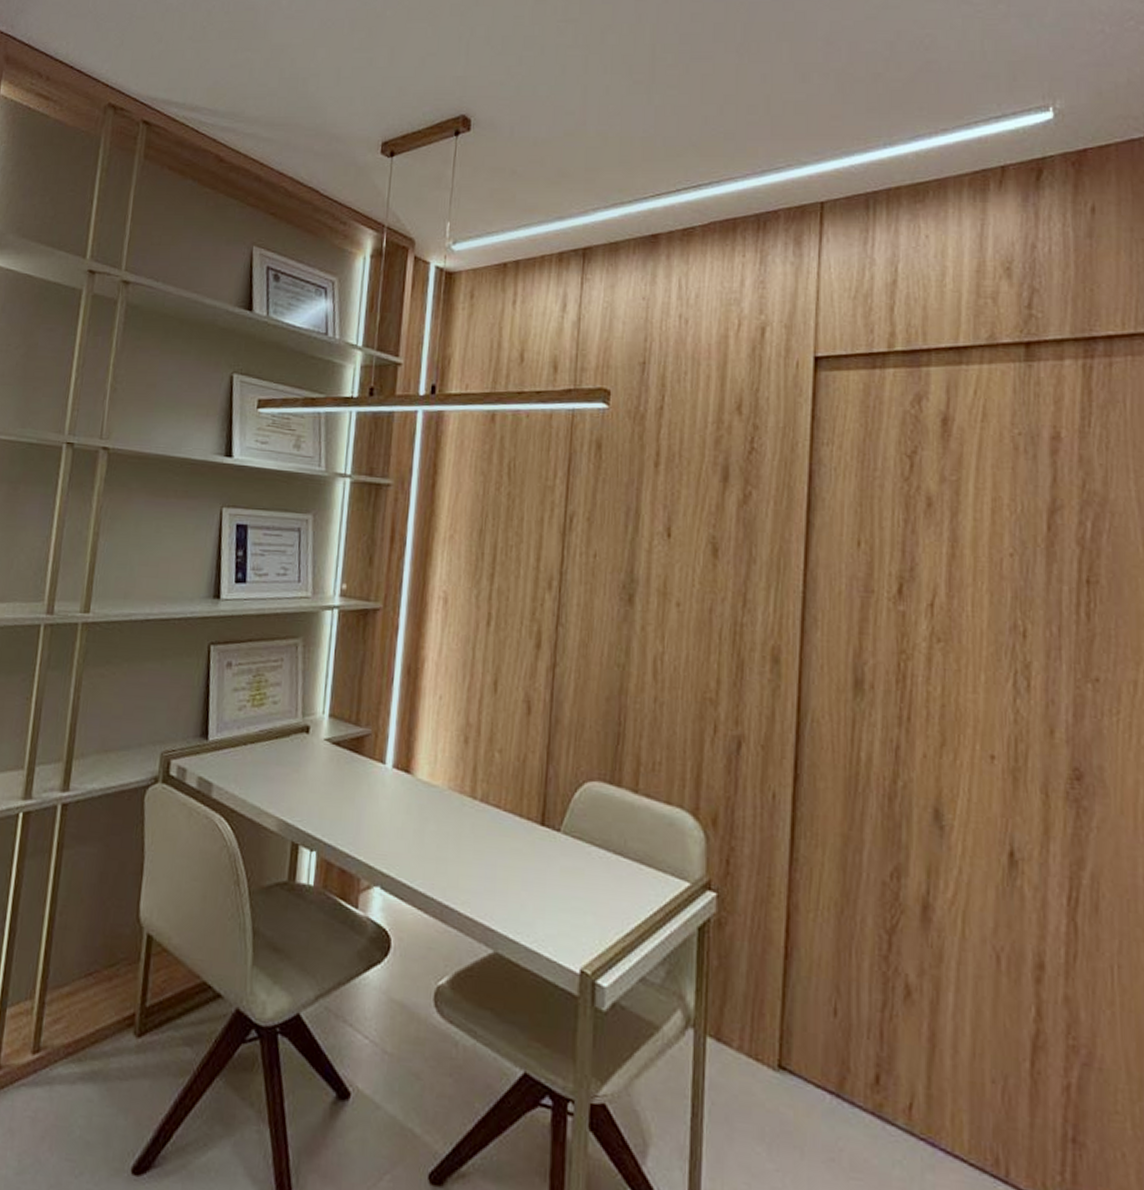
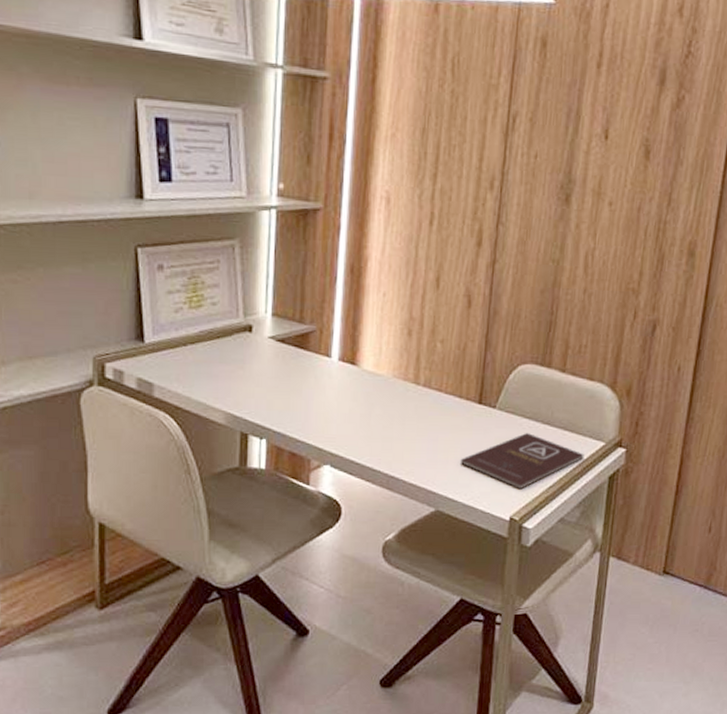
book: none [521,864,666,935] -> present [460,433,584,490]

